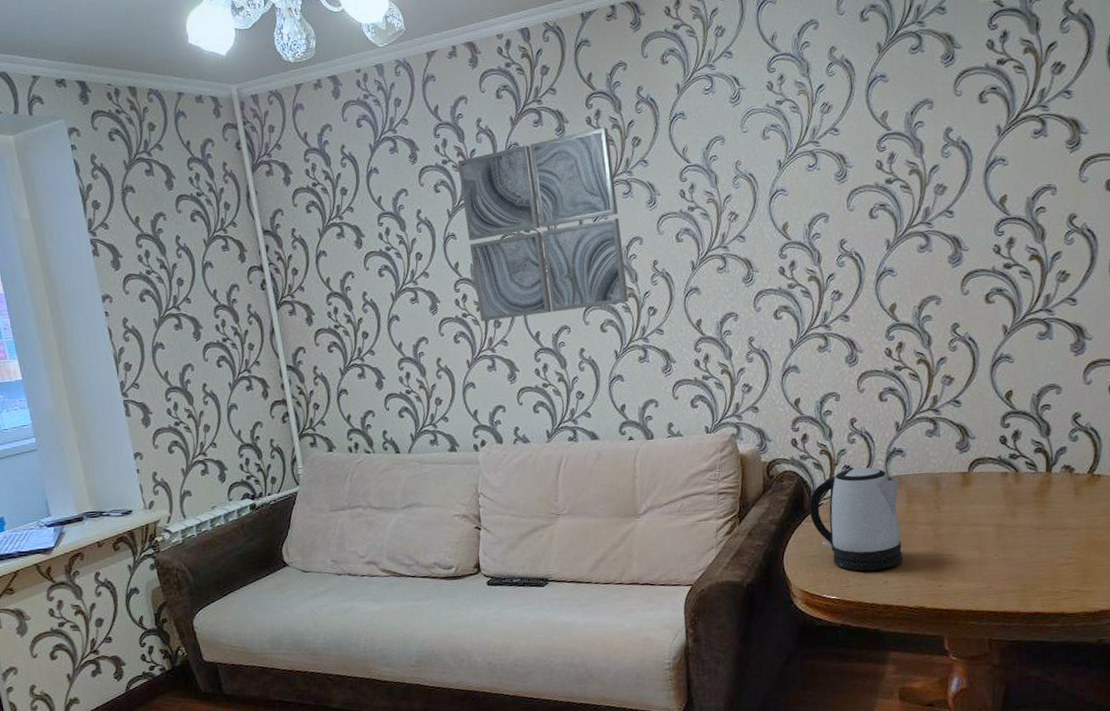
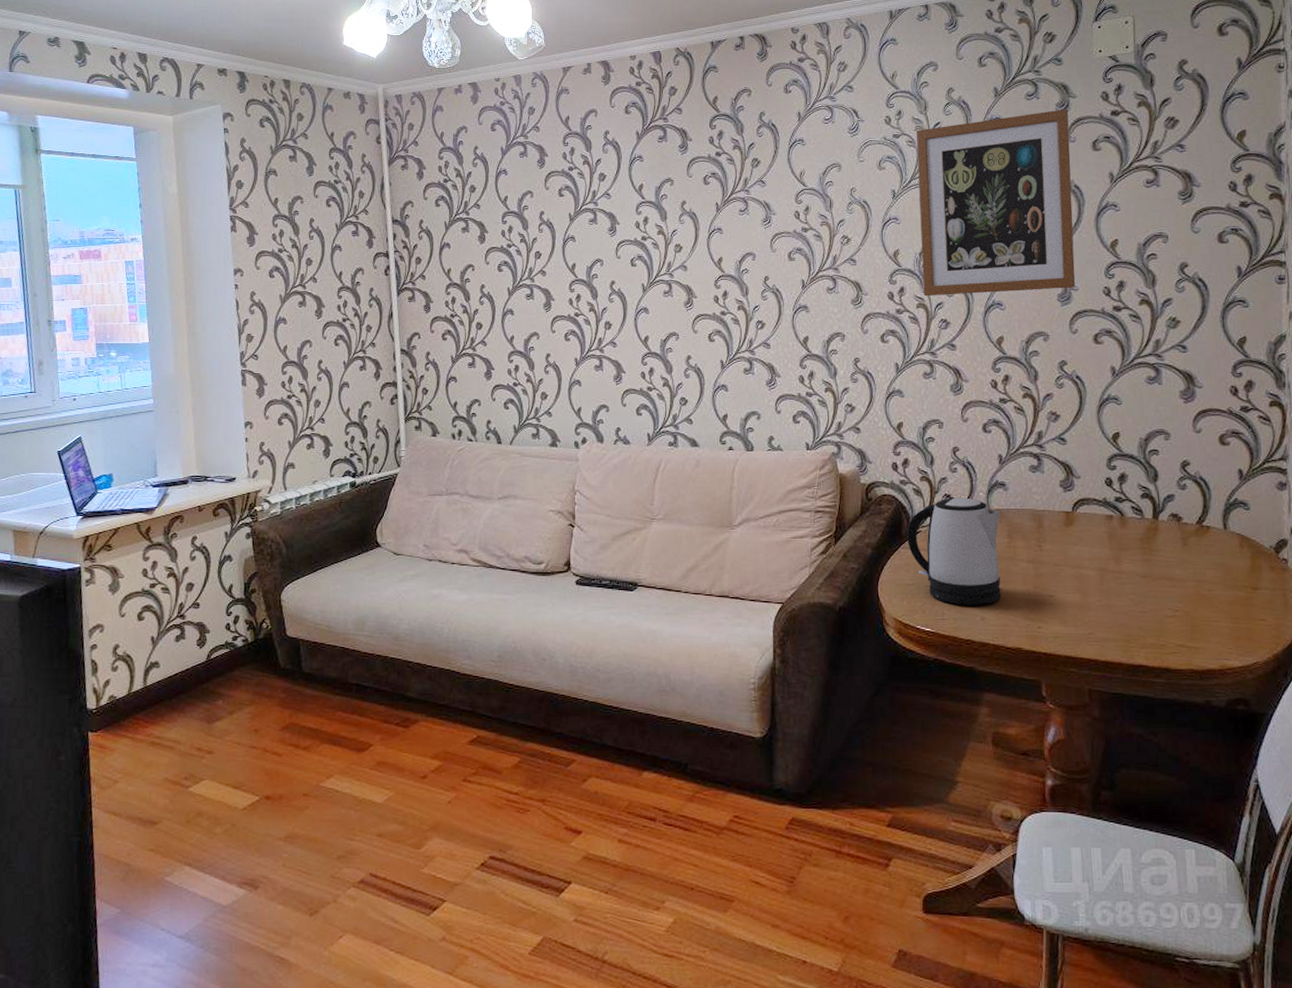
wall art: present [457,127,629,322] -> none [583,147,738,322]
wall art: none [799,61,966,269] -> present [915,109,1076,297]

